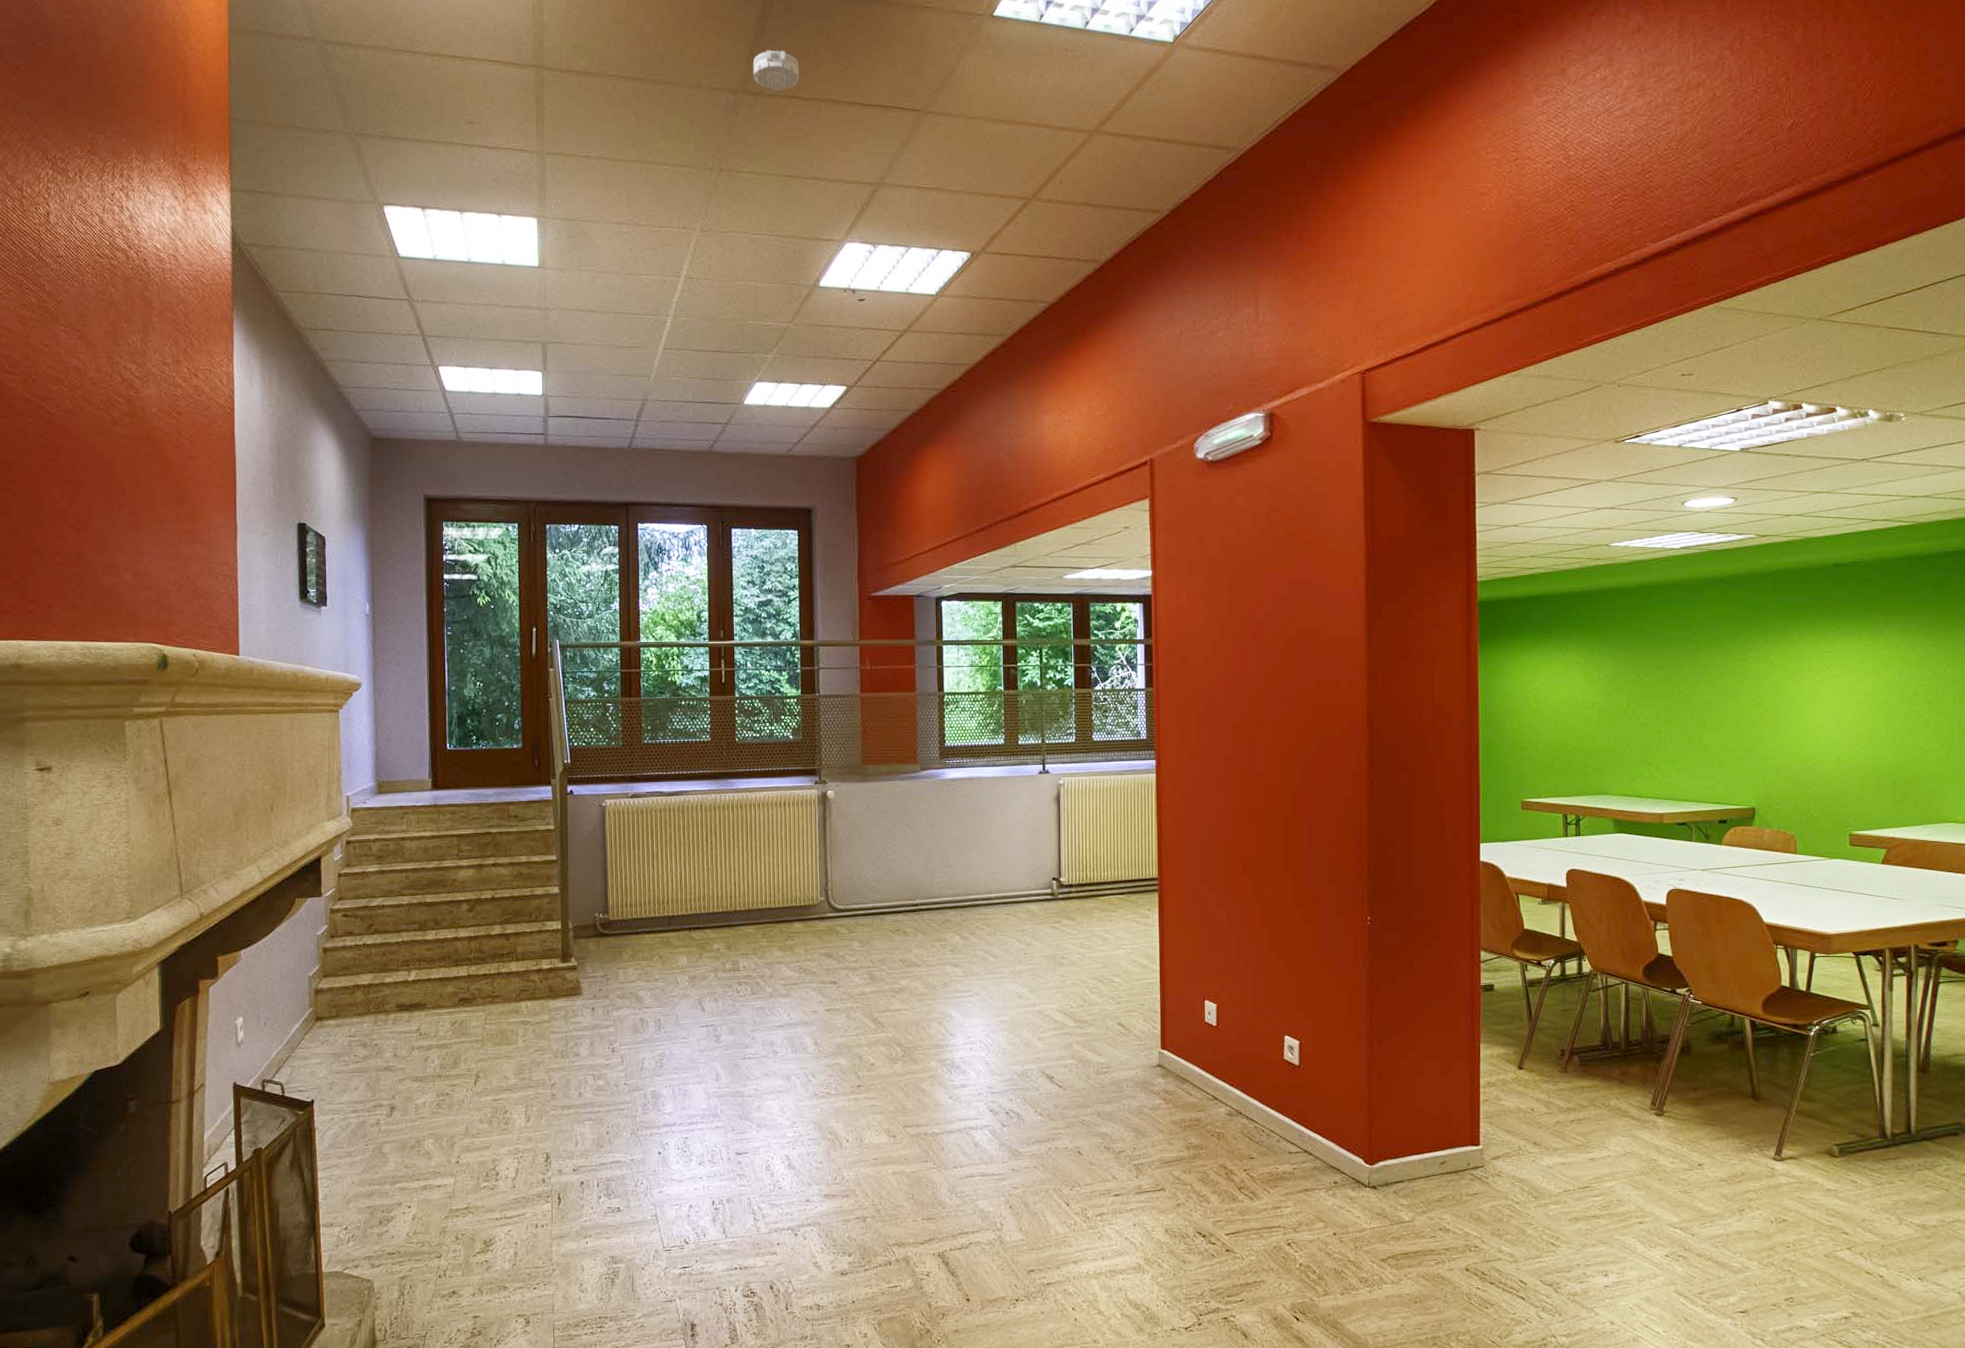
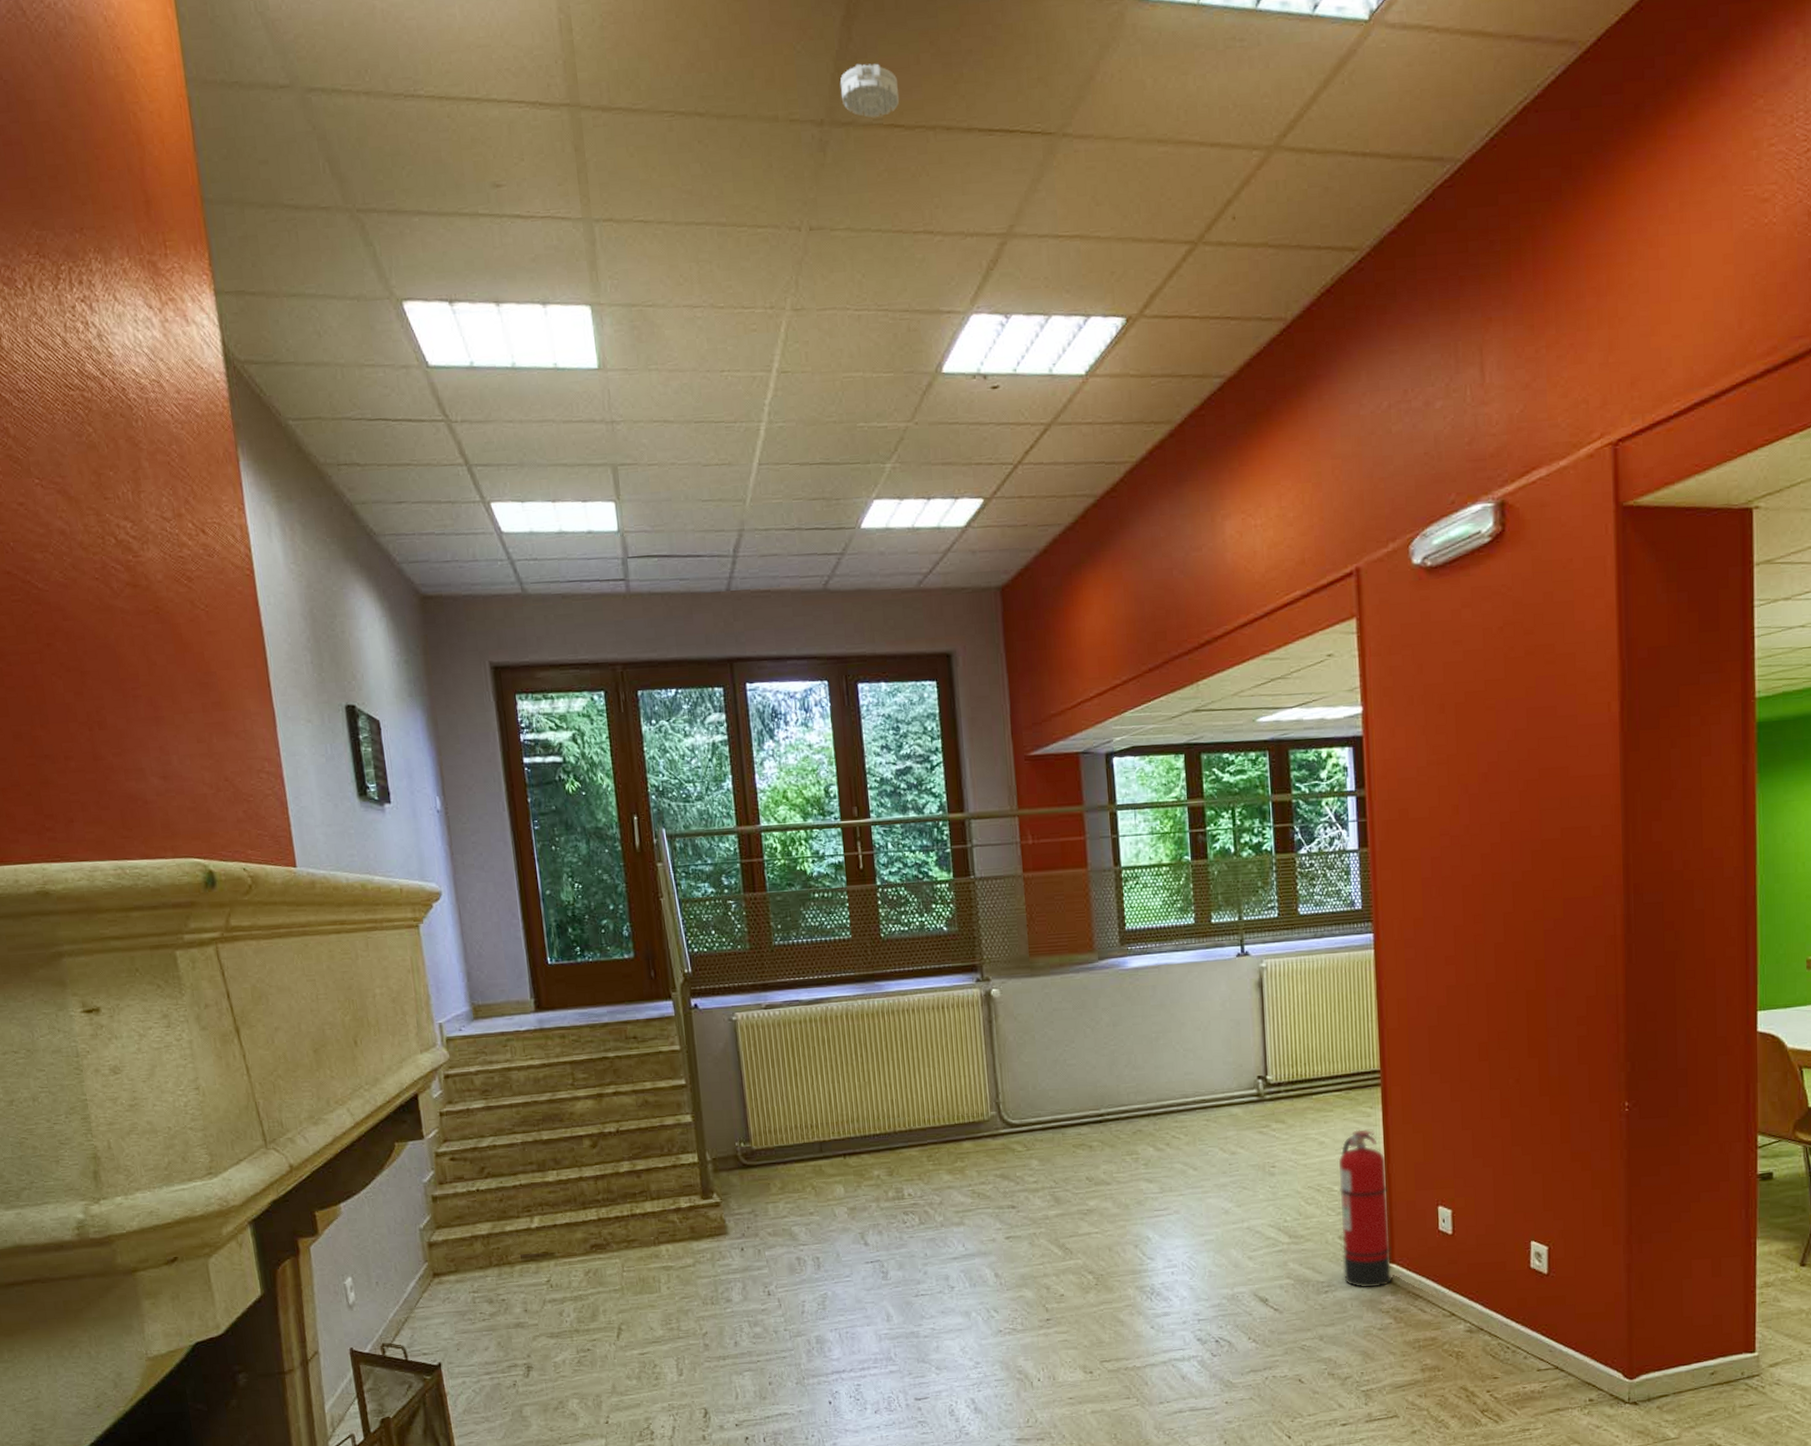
fire extinguisher: none [1119,929,1164,1071] -> present [1338,1129,1394,1288]

